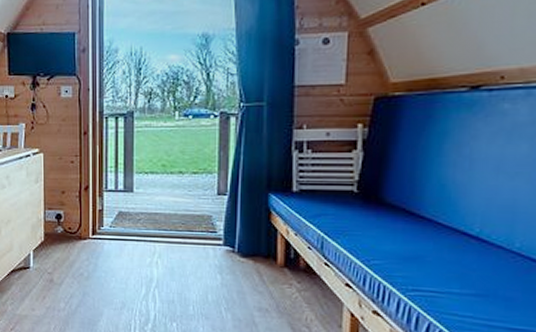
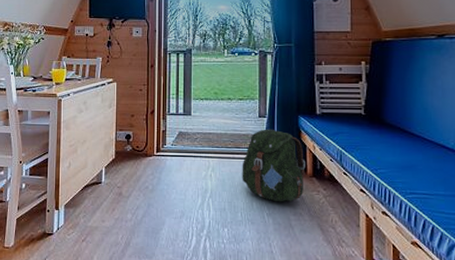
backpack: none [195,209,276,296] -> present [242,129,306,202]

